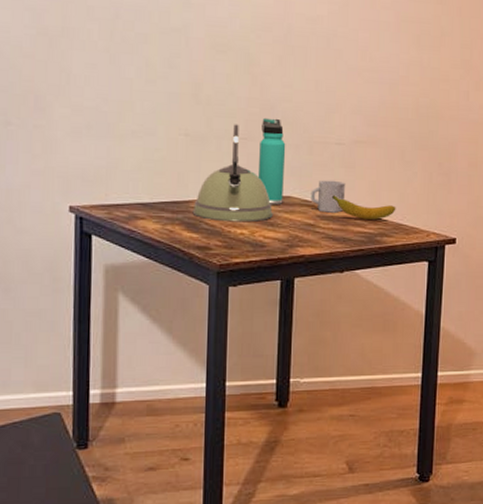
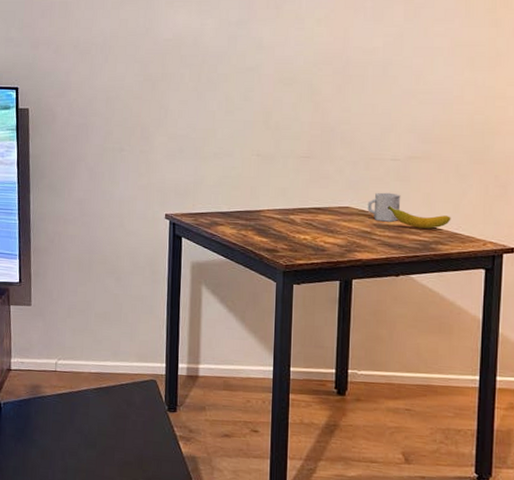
kettle: present [192,124,273,223] -> none [262,145,333,230]
thermos bottle: present [257,117,286,205] -> none [319,138,345,215]

